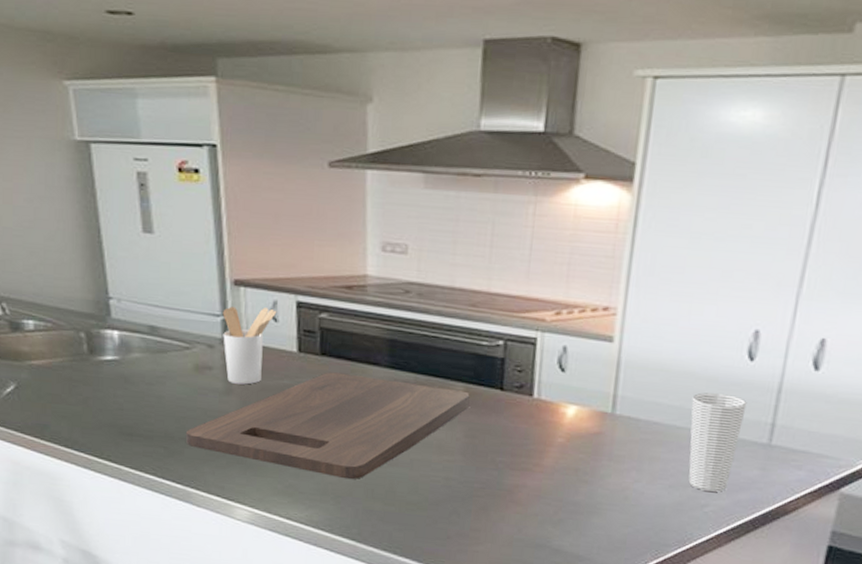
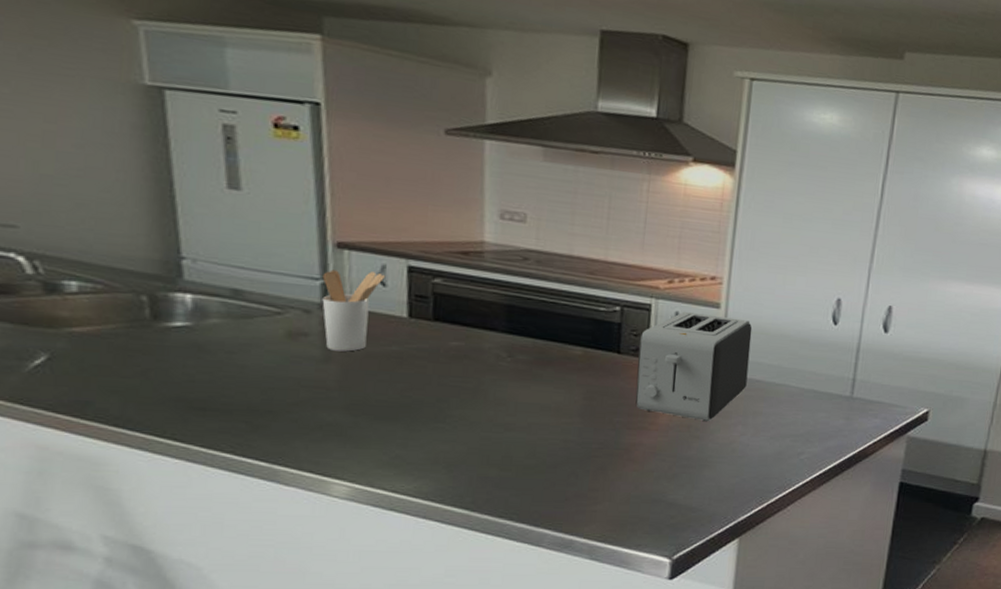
cutting board: present [185,372,470,480] -> none [273,337,588,447]
toaster: none [519,345,651,466] -> present [635,311,753,422]
cup: present [688,392,747,492] -> none [786,353,833,441]

